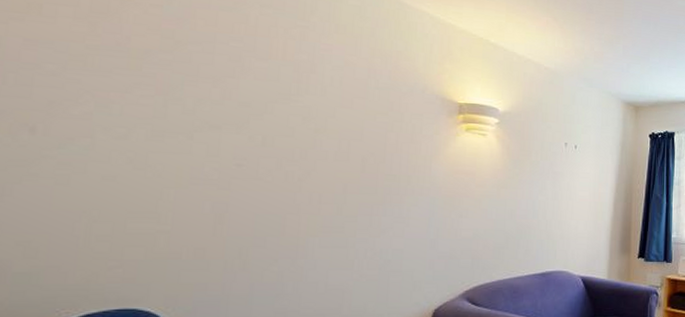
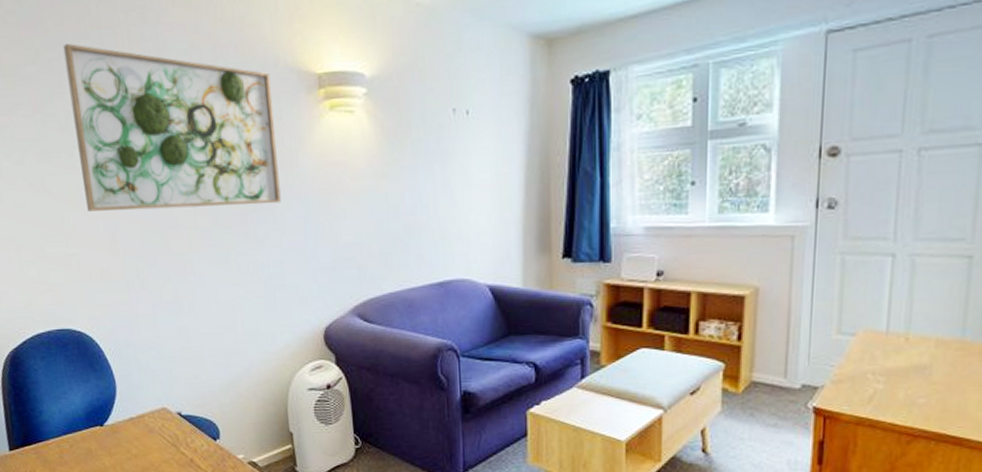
wall art: none [195,42,416,200] -> present [63,44,281,211]

